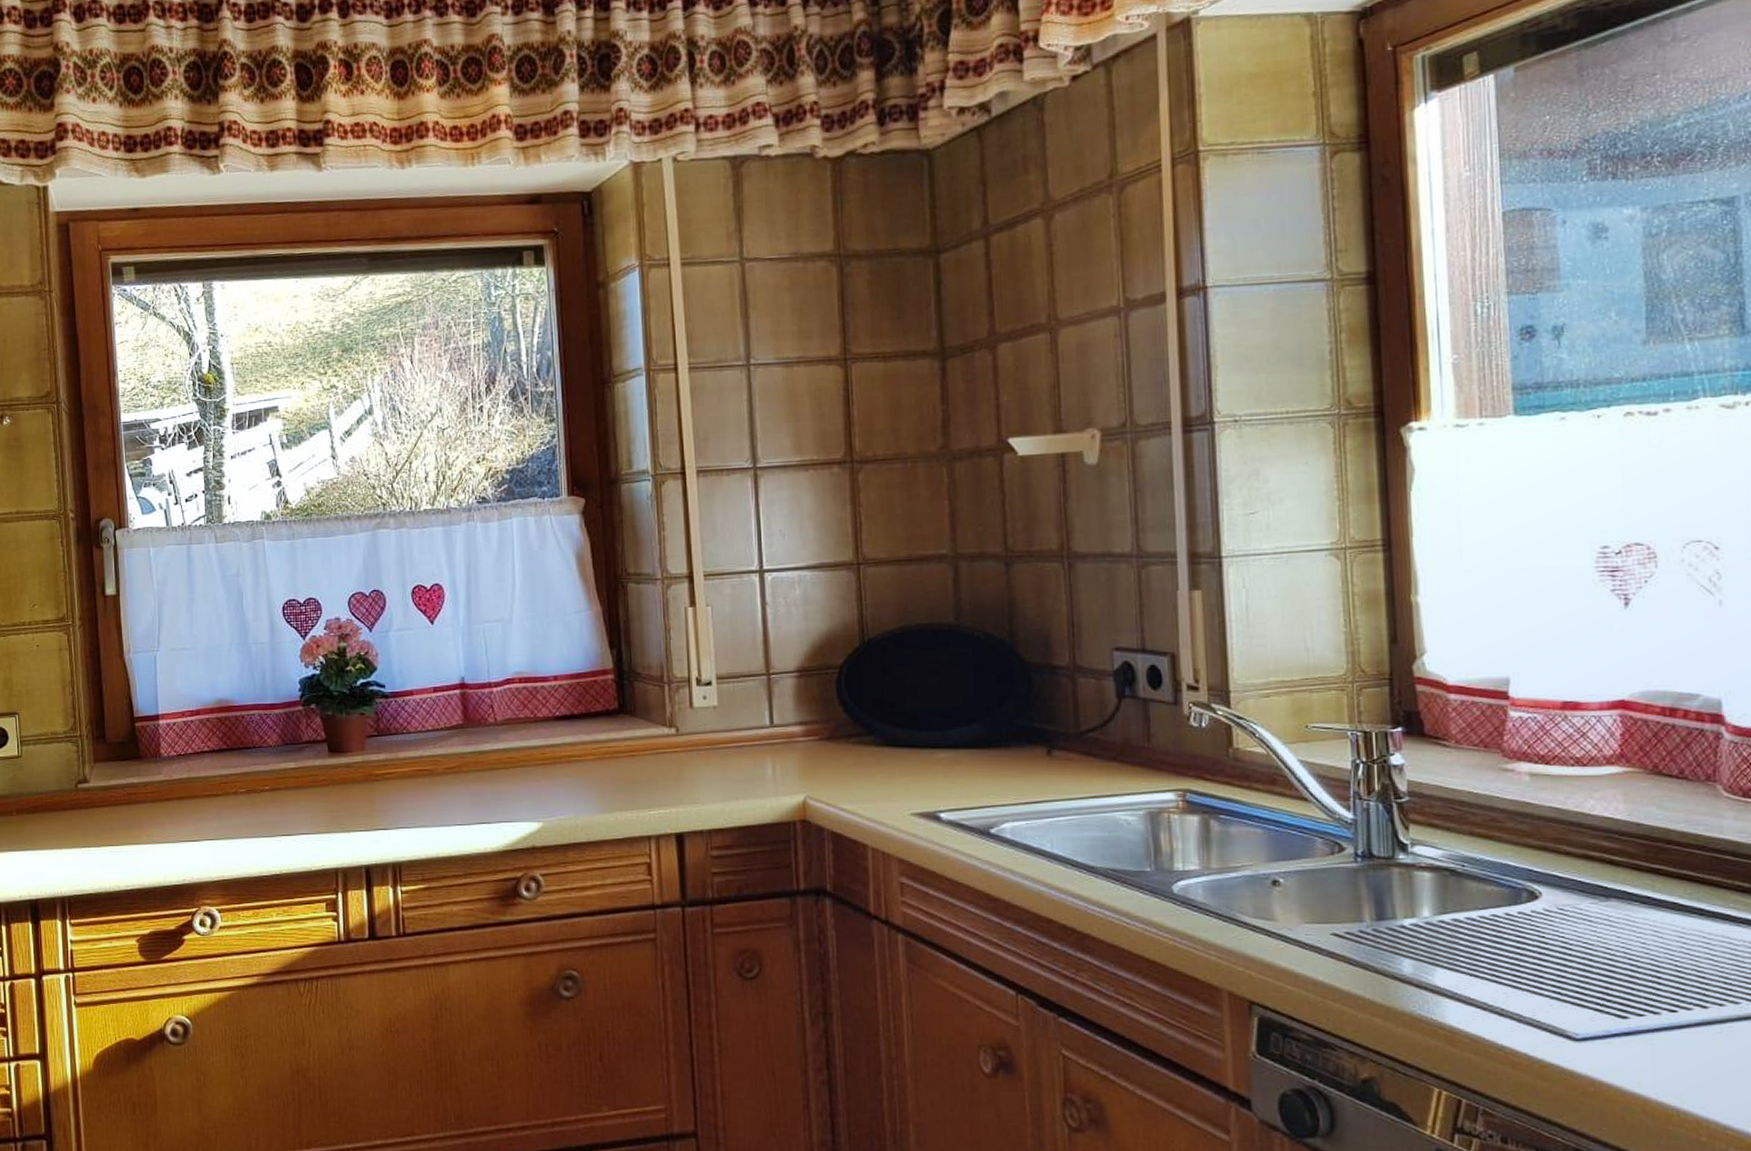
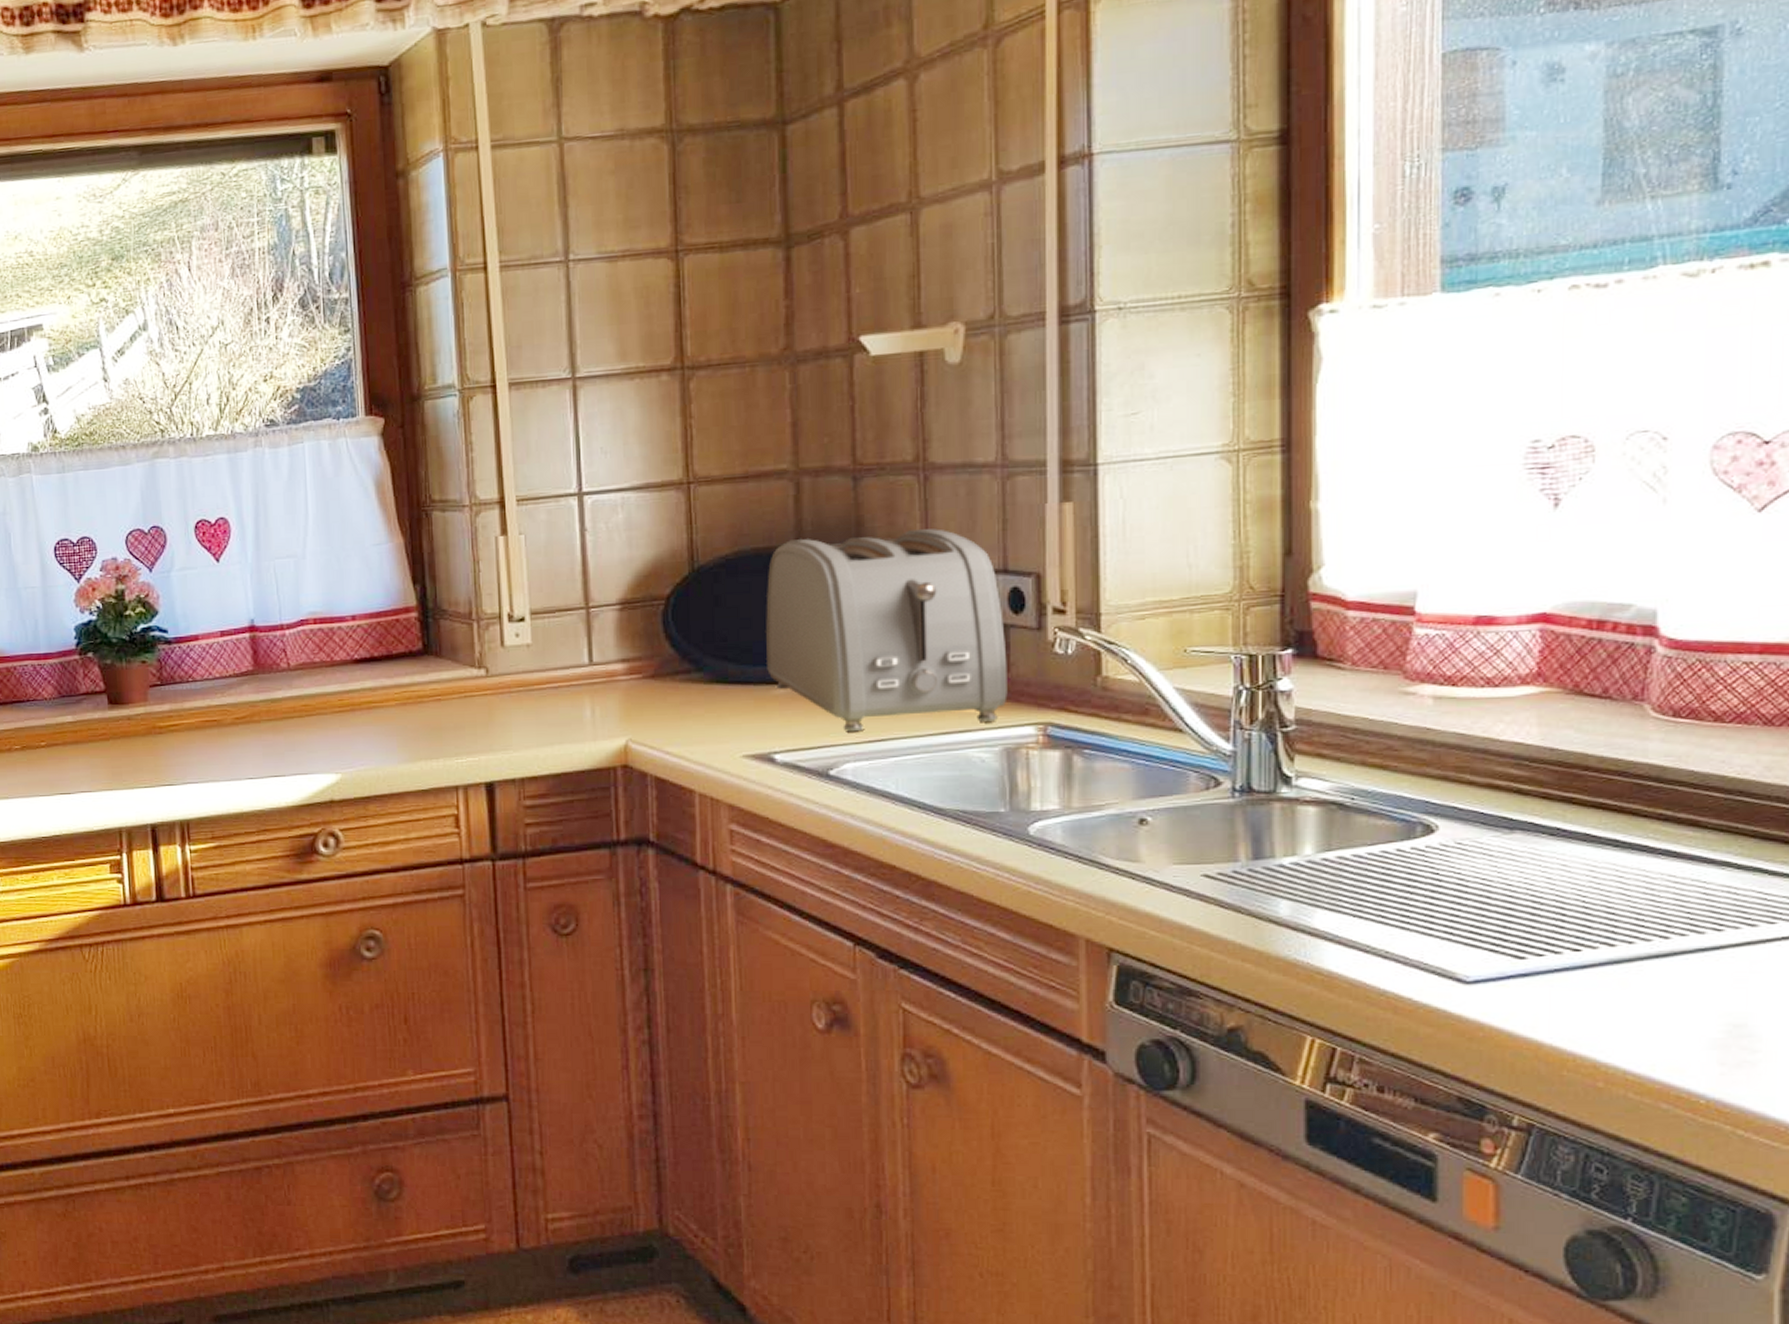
toaster: none [929,611,1149,794] -> present [766,528,1008,732]

